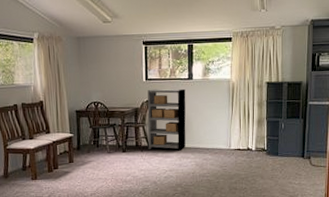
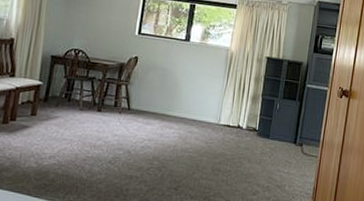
shelving unit: present [147,88,186,151] -> none [128,44,180,119]

